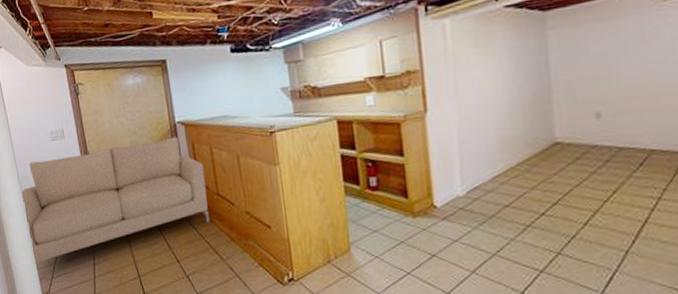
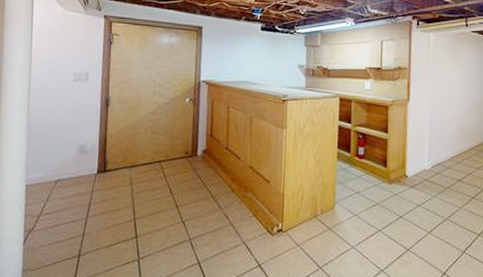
sofa: present [22,136,211,264] -> none [23,93,219,200]

